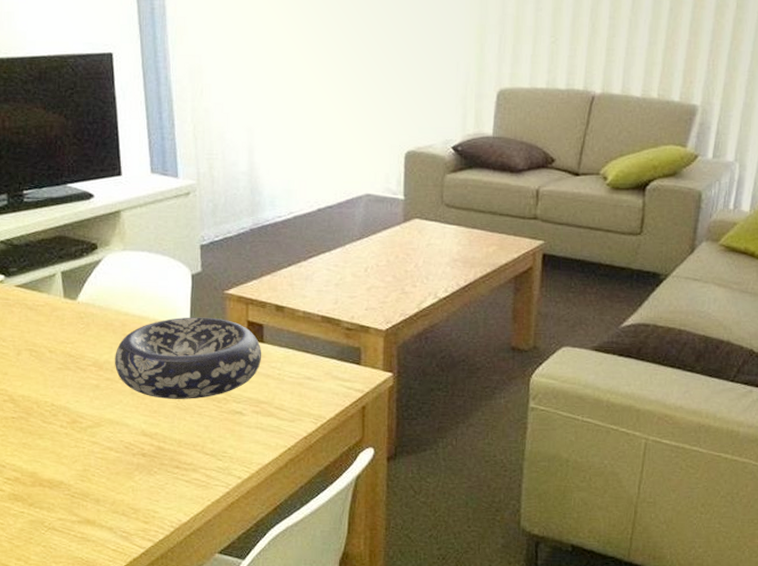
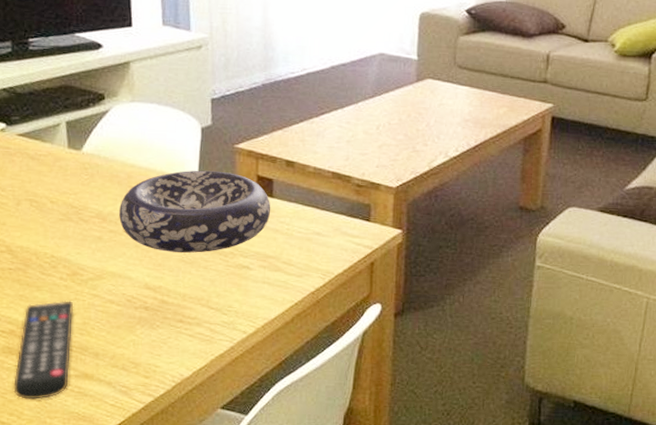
remote control: none [20,448,75,545] -> present [13,300,74,400]

